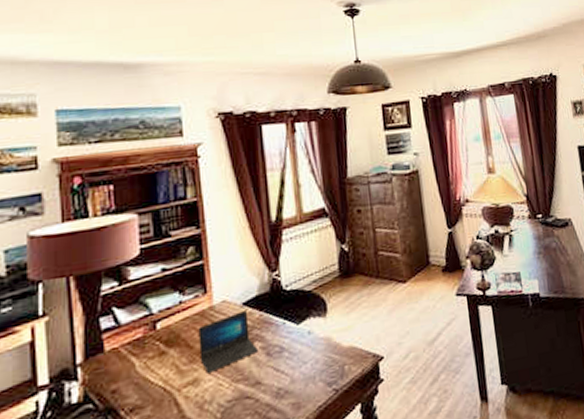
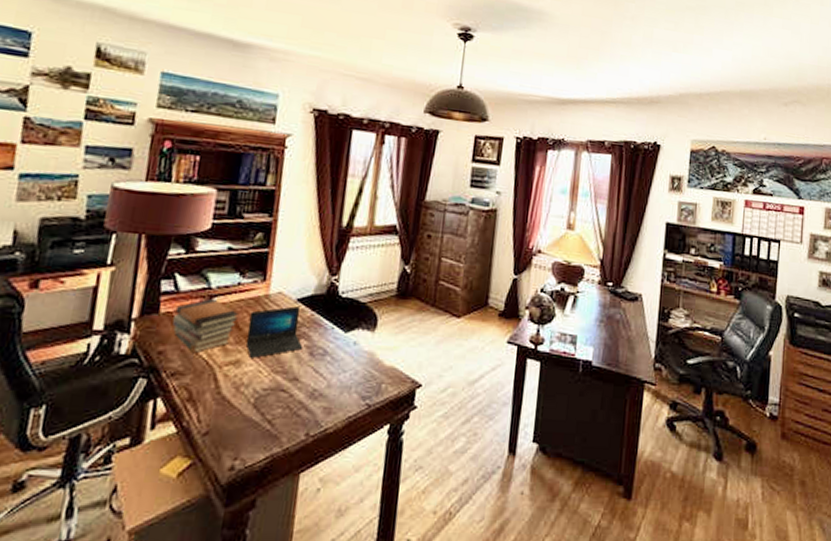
book stack: none [120,323,186,383] -> present [172,298,238,353]

